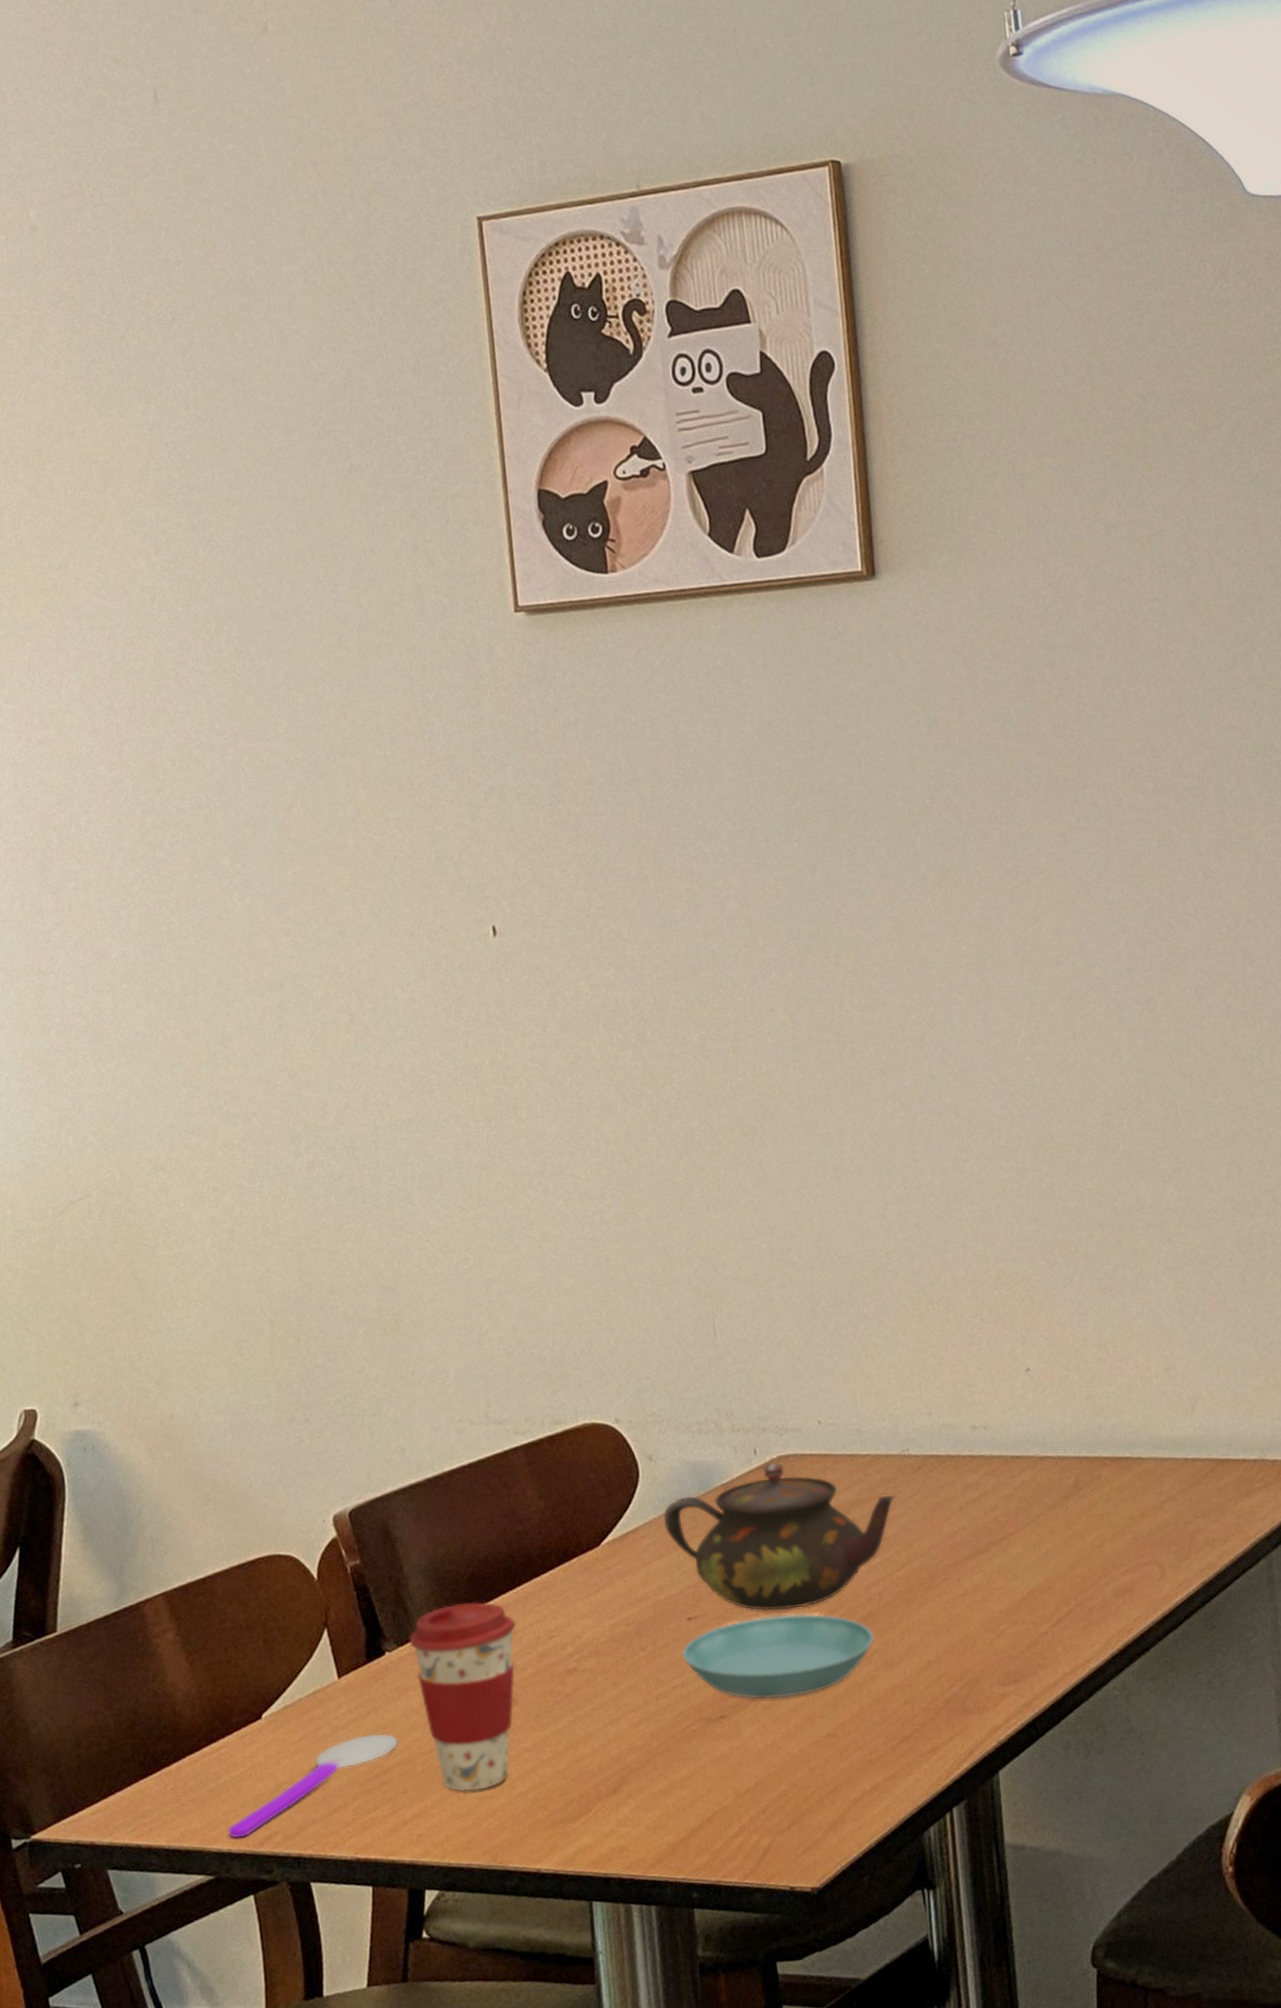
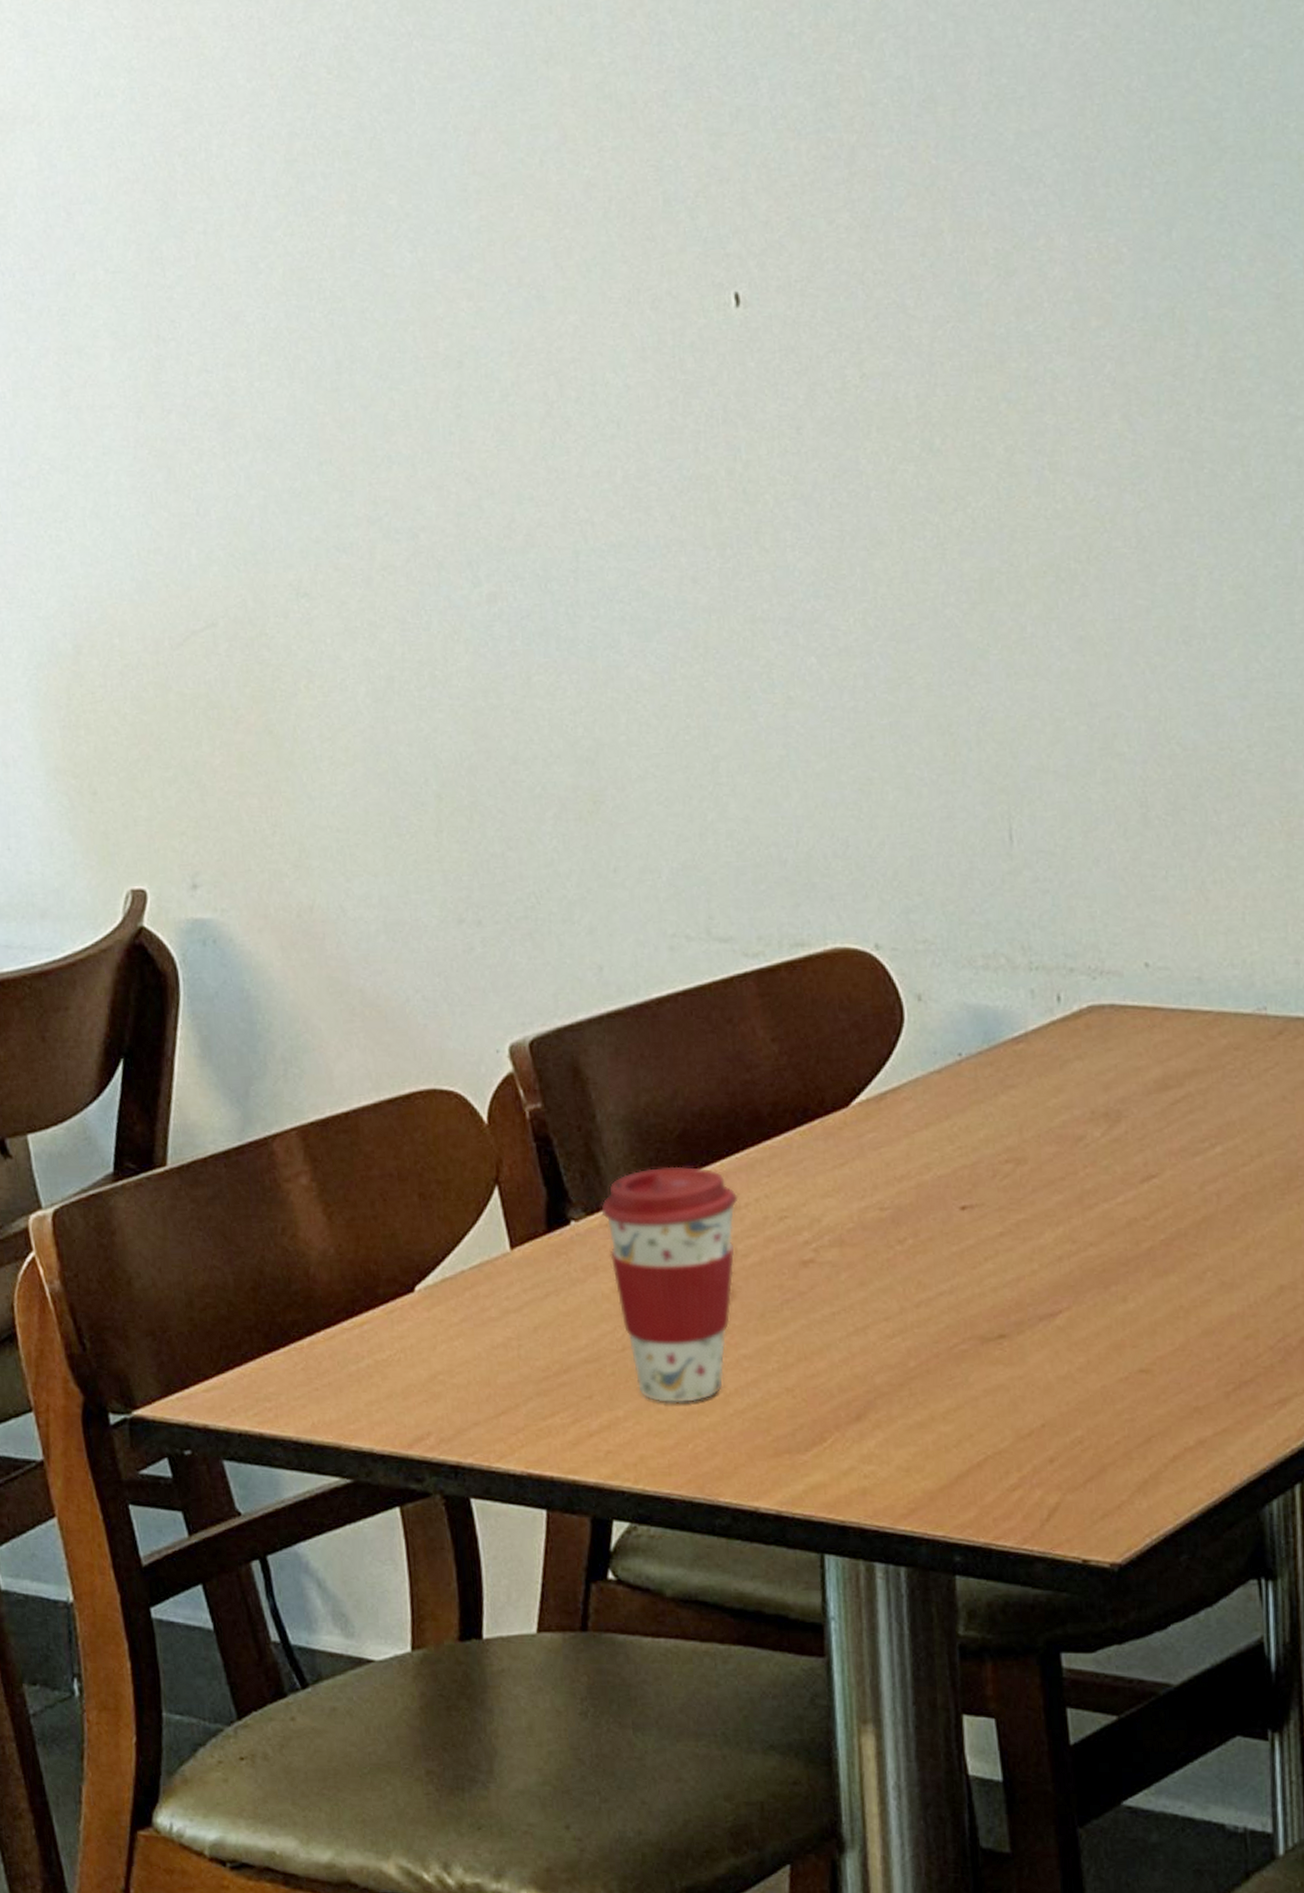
spoon: present [228,1733,399,1839] -> none [370,1322,584,1436]
teapot: present [663,1462,896,1611] -> none [933,1014,1246,1205]
saucer: present [681,1614,875,1700] -> none [951,1211,1209,1318]

